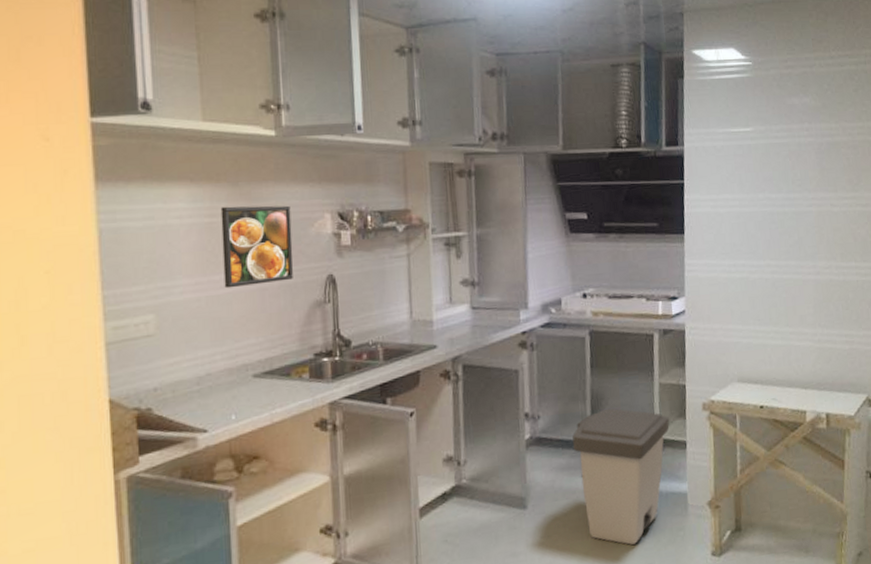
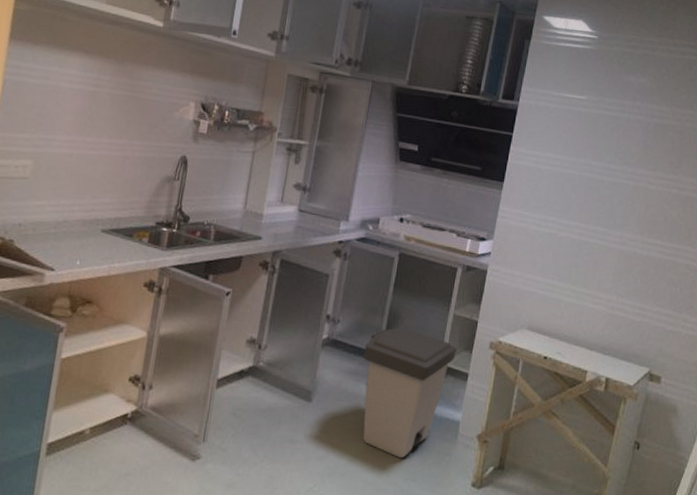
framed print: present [220,205,293,289] -> none [94,80,163,154]

